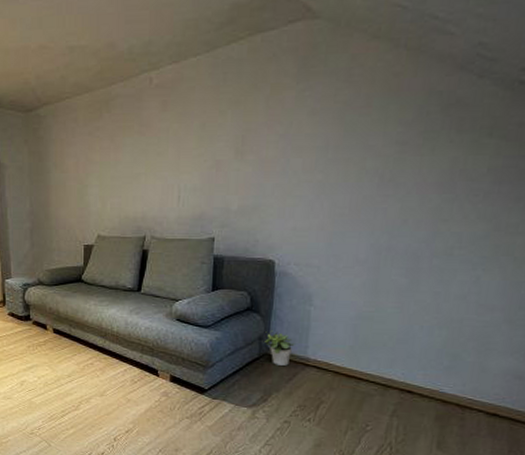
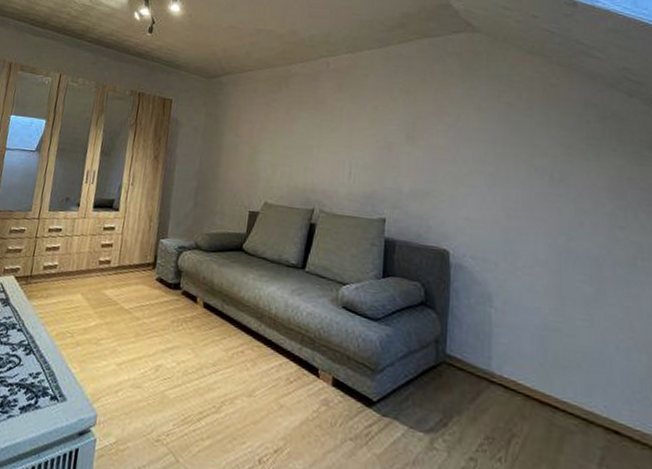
potted plant: present [262,330,295,366] -> none [438,332,477,380]

